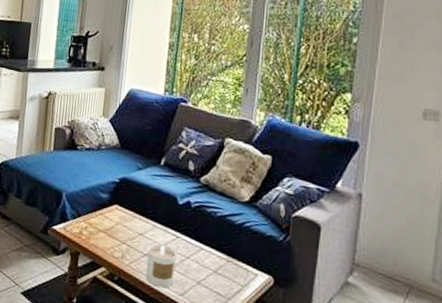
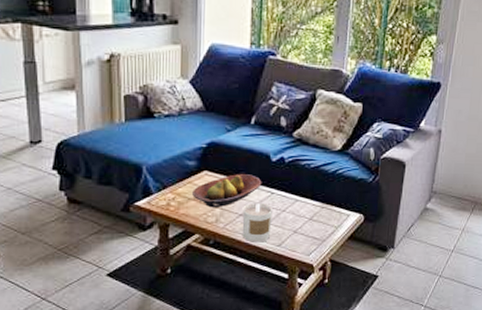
fruit bowl: none [103,212,168,244] -> present [192,174,262,208]

